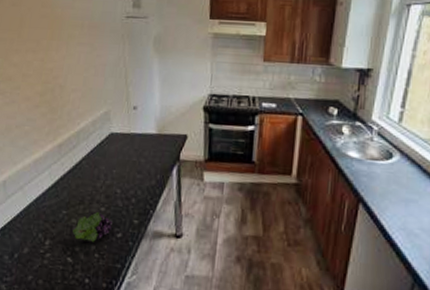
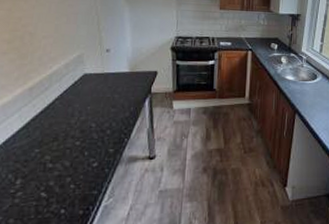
fruit: present [73,211,112,242] -> none [46,145,88,175]

